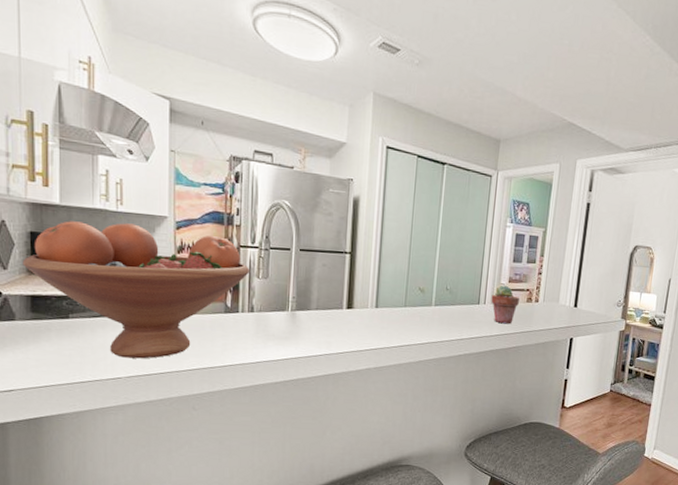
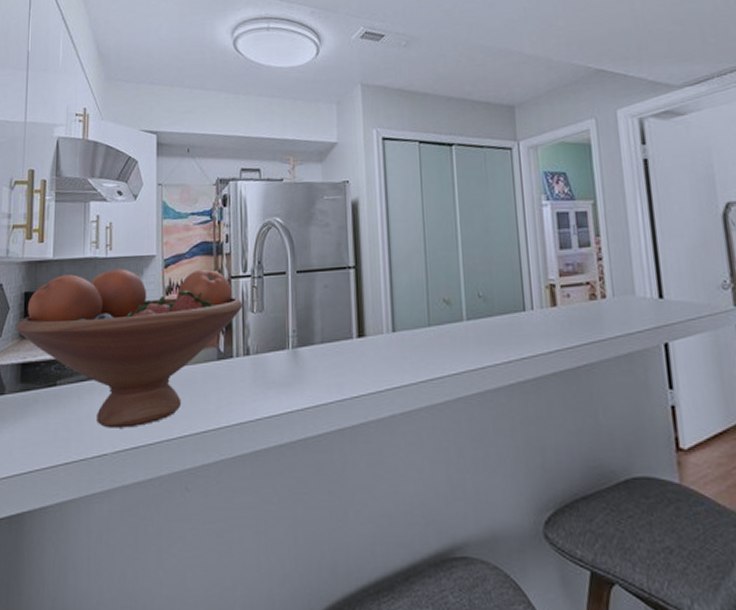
potted succulent: present [491,285,519,324] -> none [539,280,579,334]

